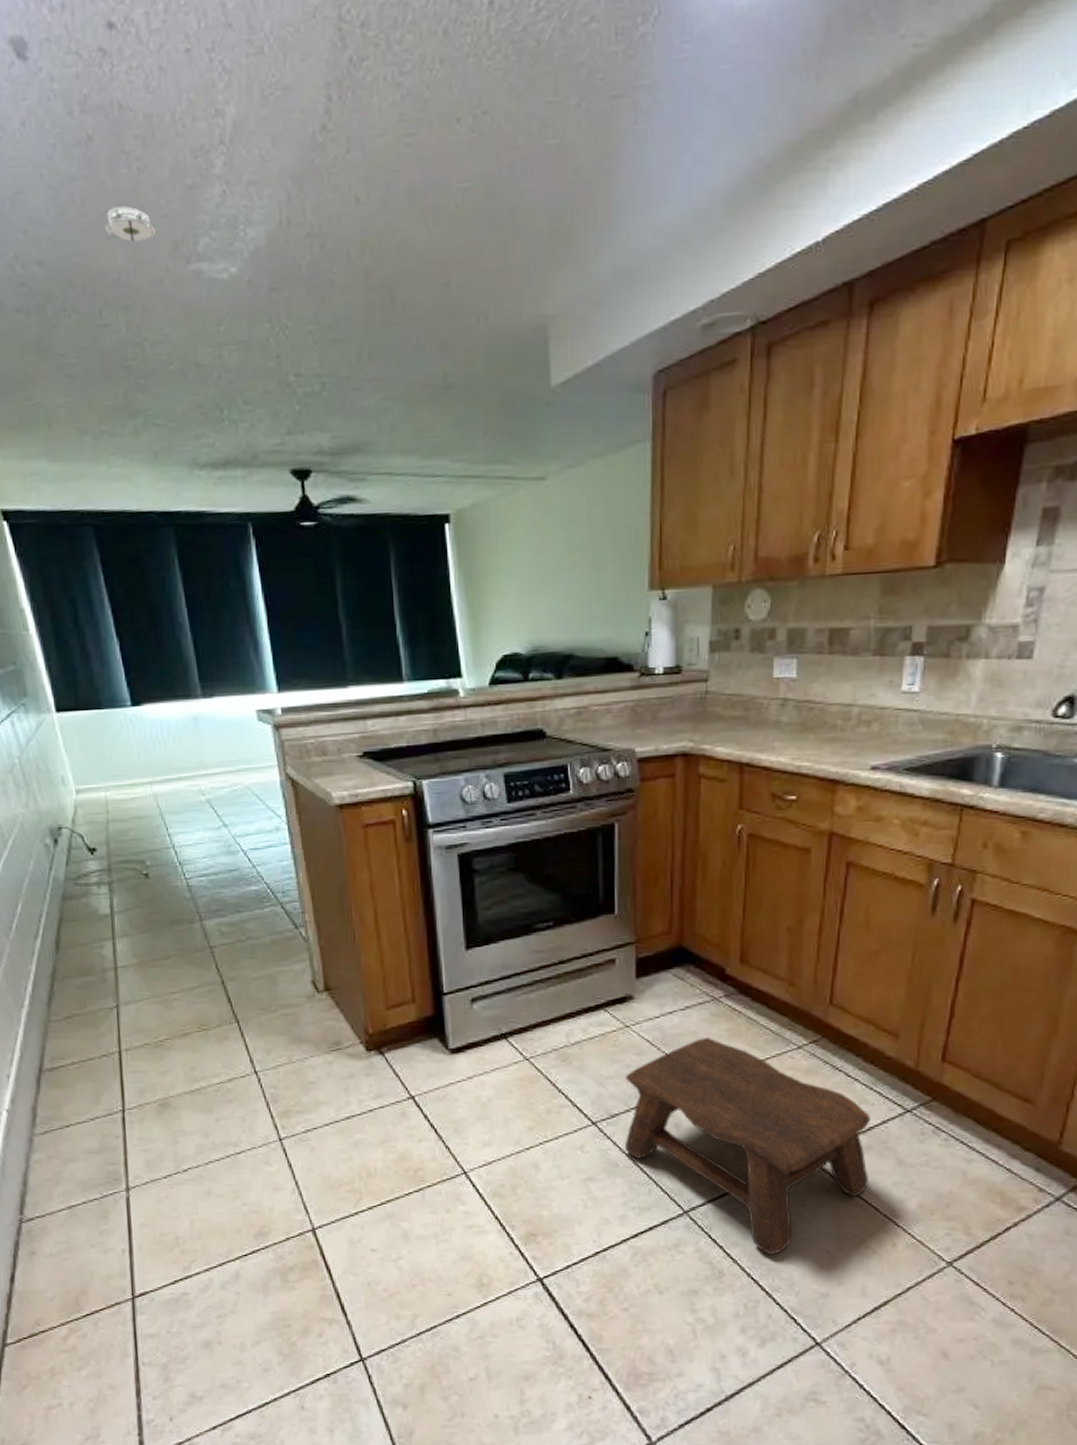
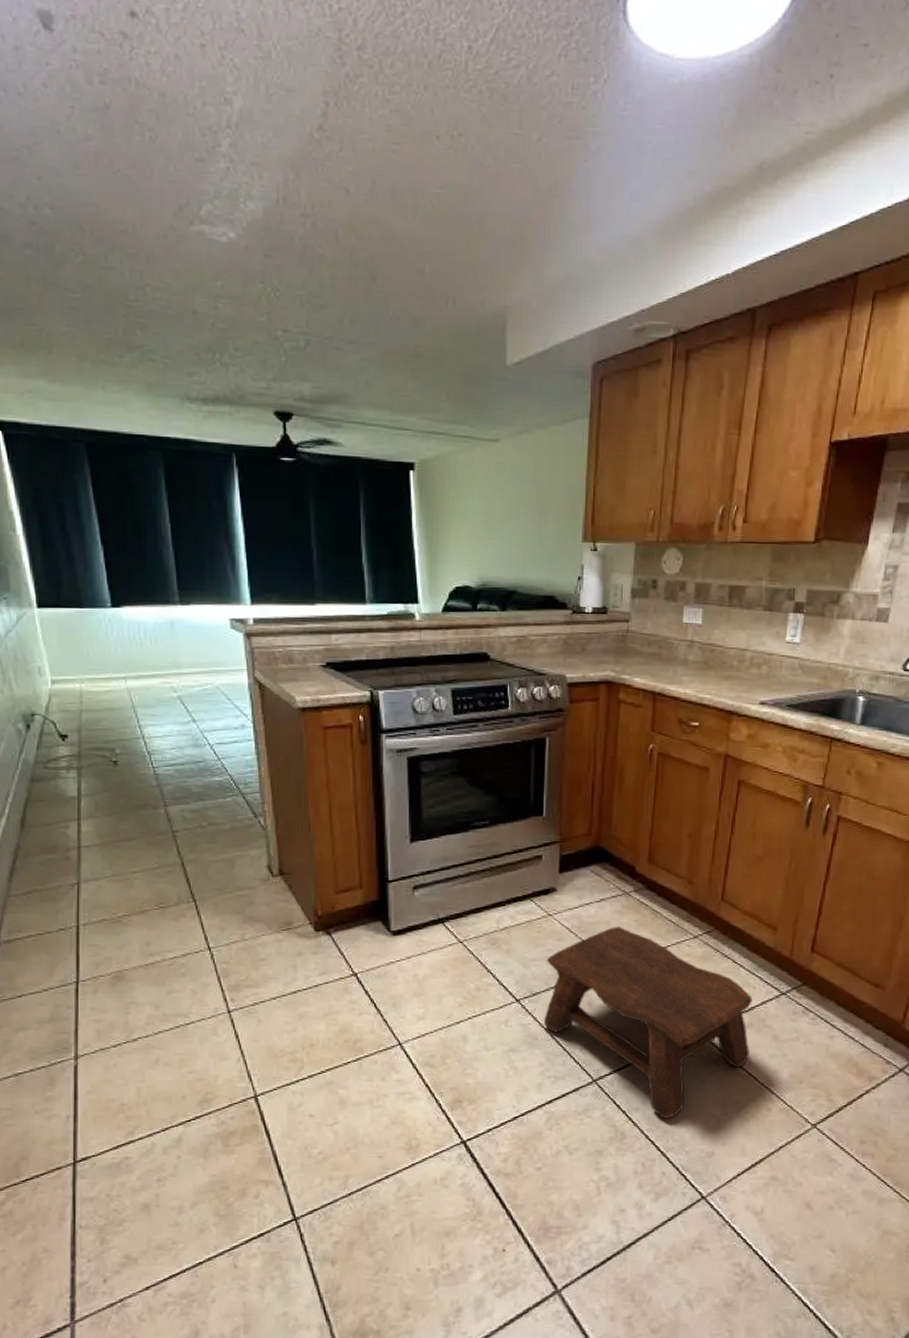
smoke detector: present [105,206,156,242] -> none [116,168,163,200]

